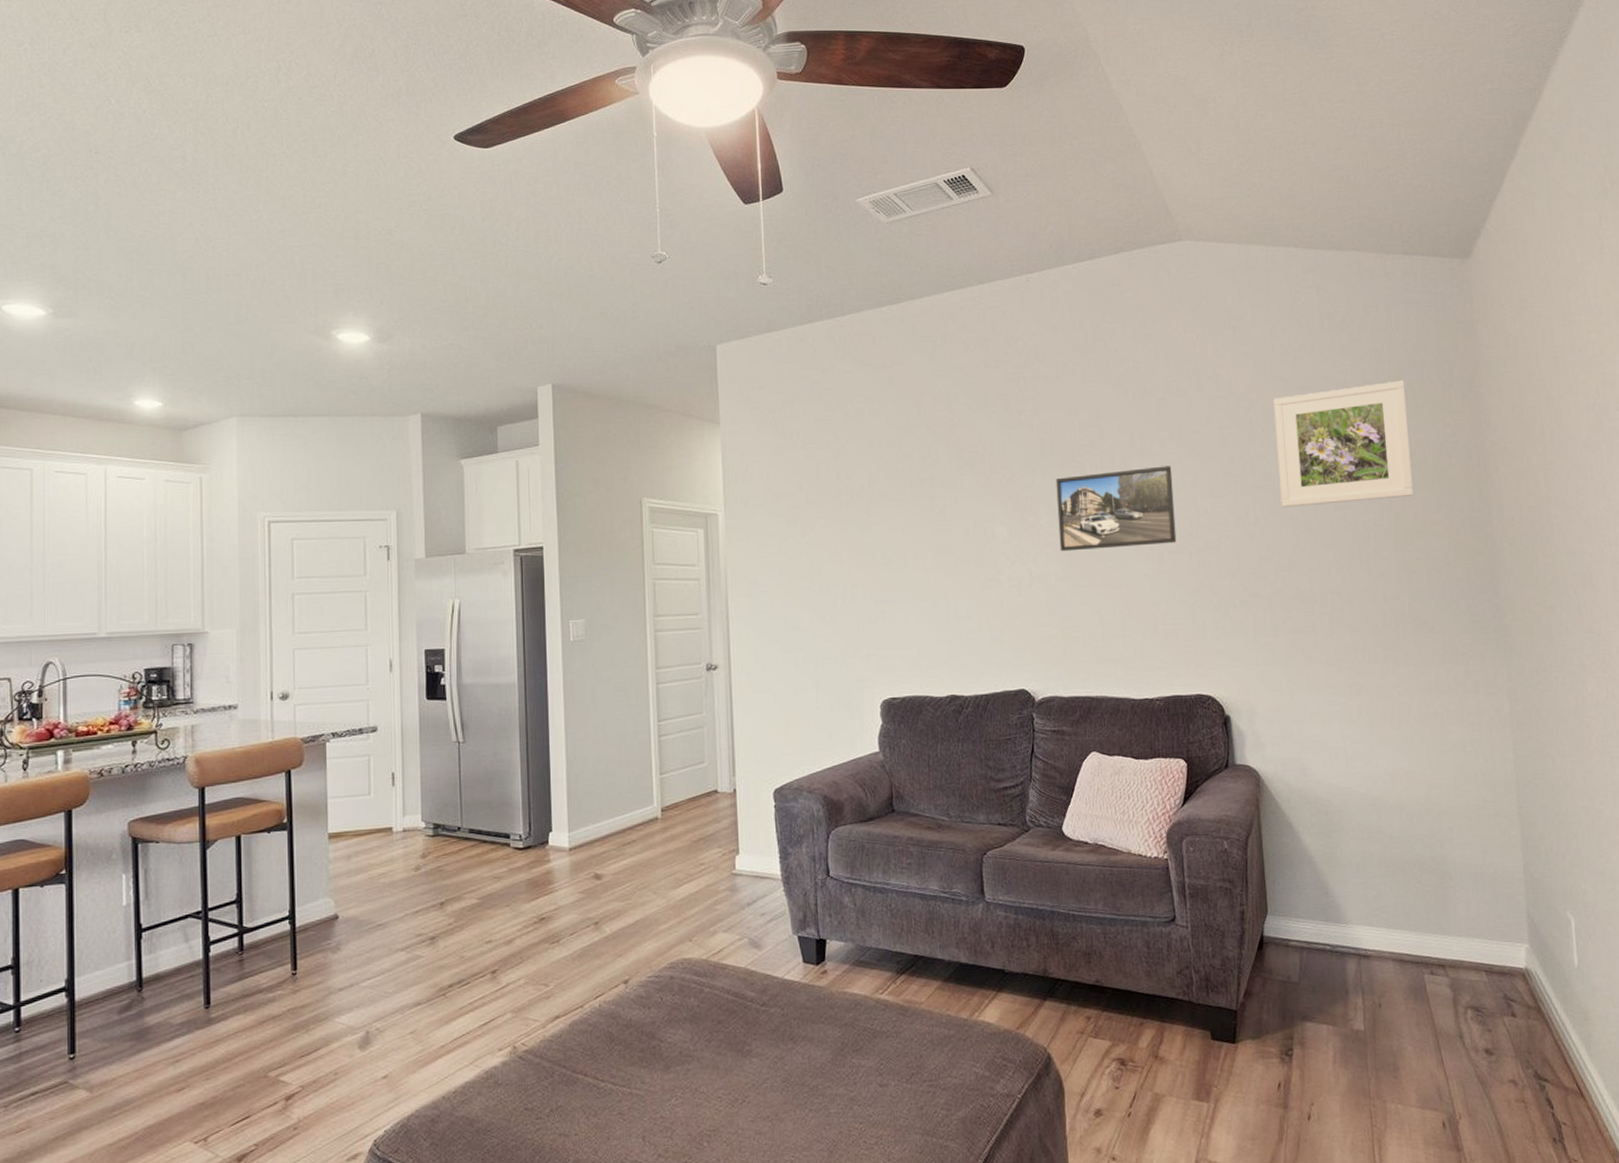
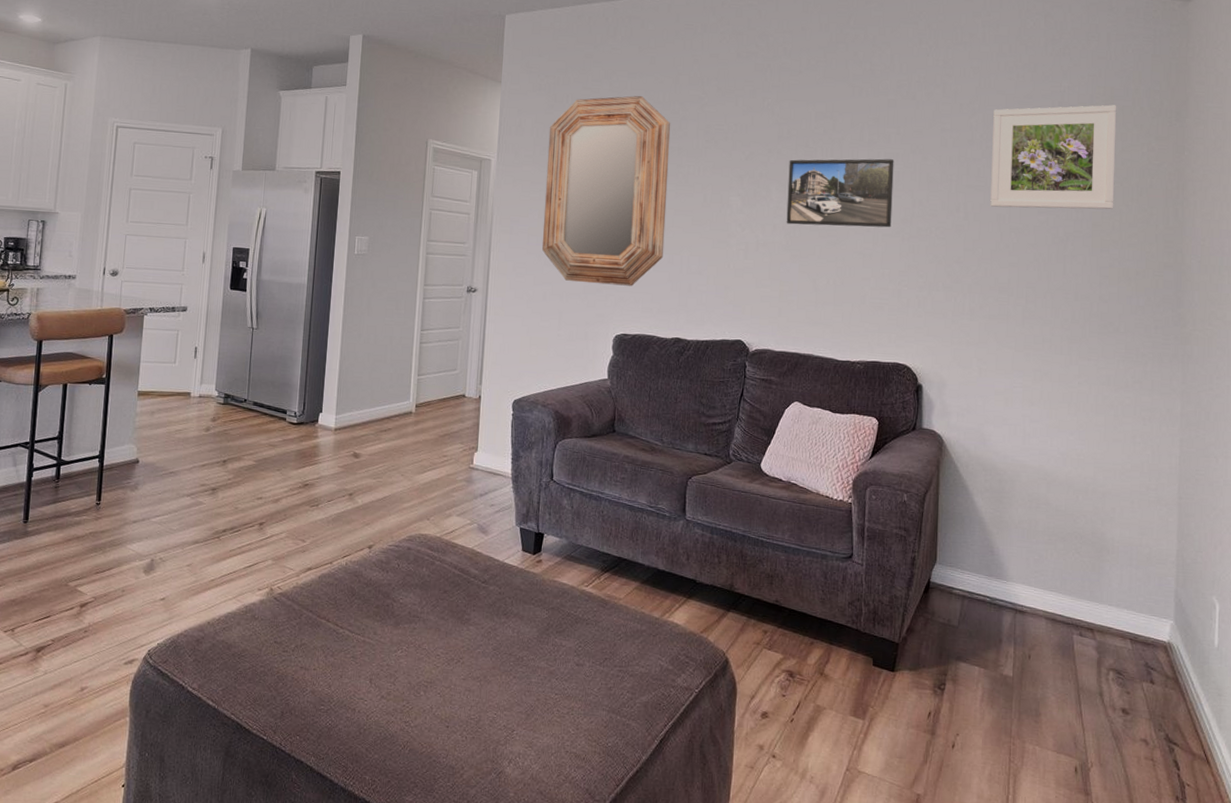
home mirror: none [781,423,927,645] -> present [542,96,671,286]

